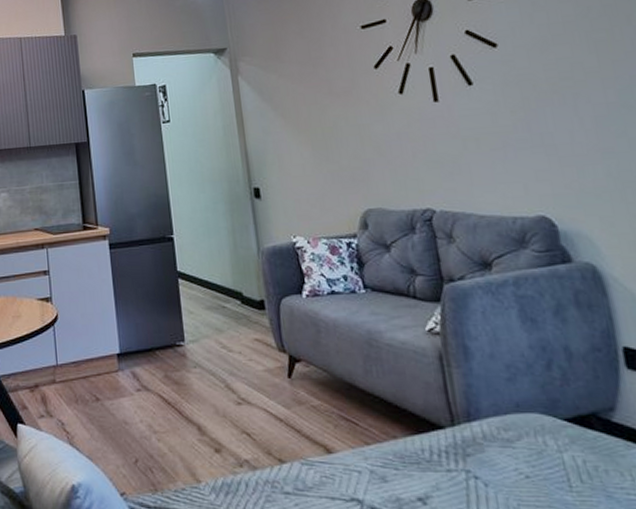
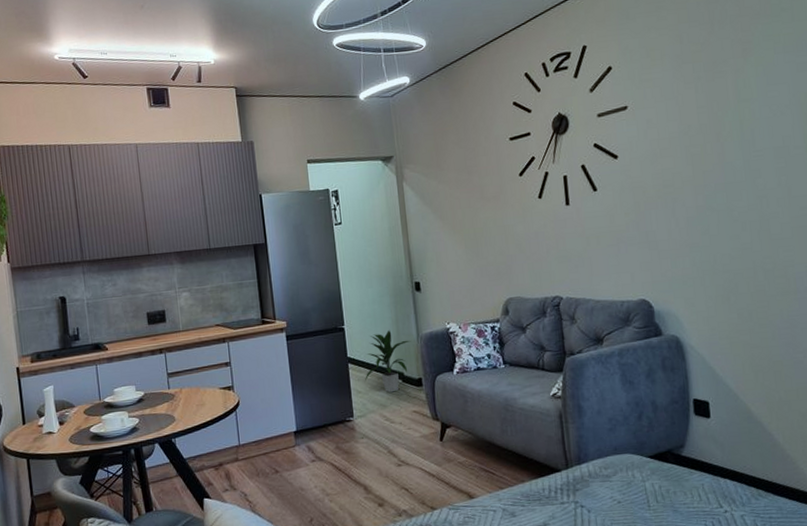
indoor plant: none [197,241,251,315] -> present [365,329,411,393]

